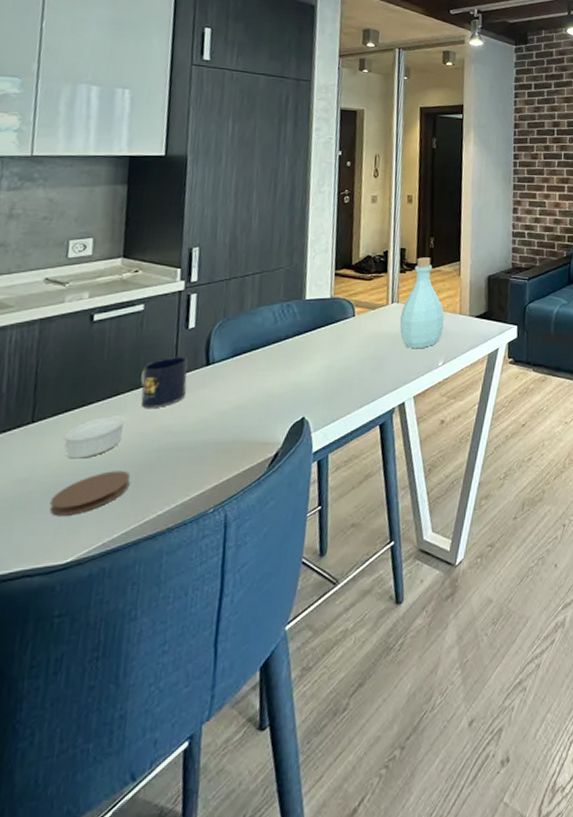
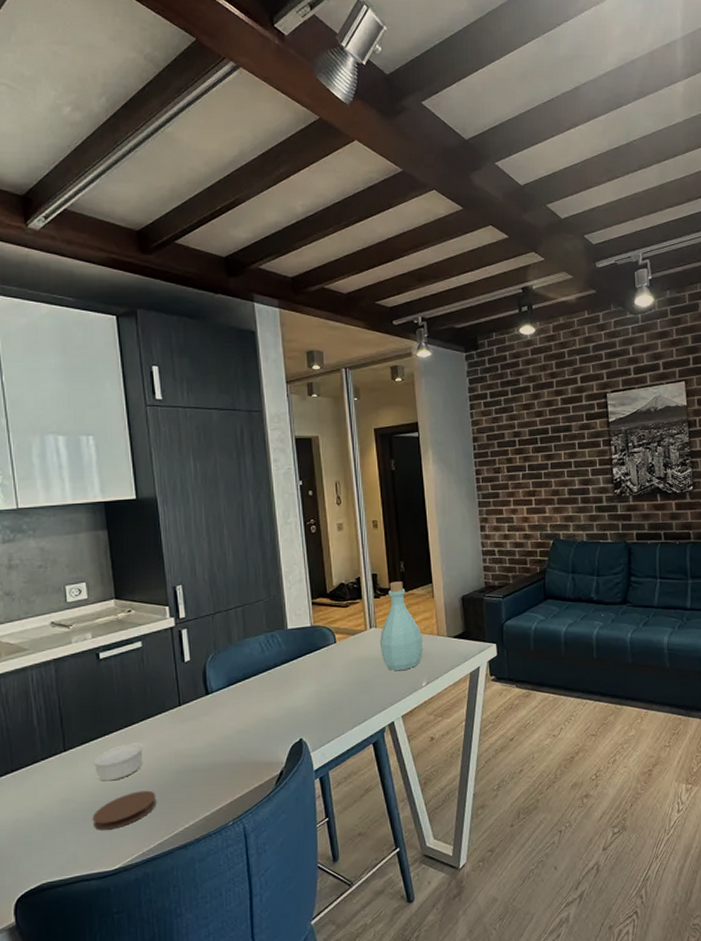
mug: present [140,356,188,409] -> none [150,687,191,736]

